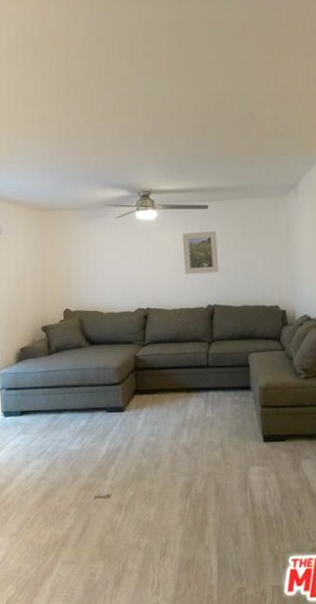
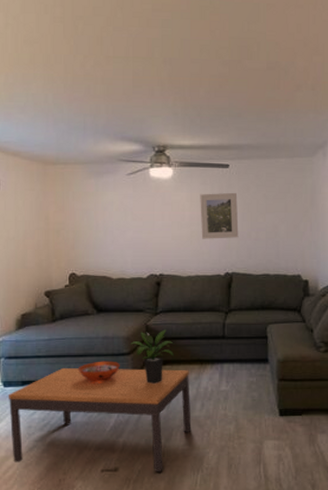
coffee table: none [7,397,180,499] -> present [8,367,192,472]
decorative bowl: none [72,390,111,413] -> present [78,361,120,383]
potted plant: none [118,360,162,412] -> present [127,329,175,384]

